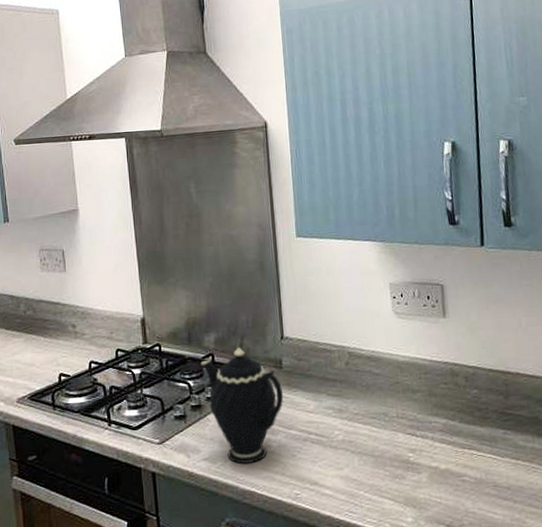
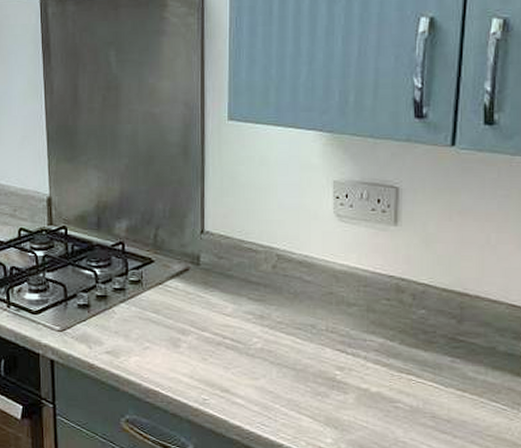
teapot: present [200,348,284,464] -> none [109,239,199,362]

